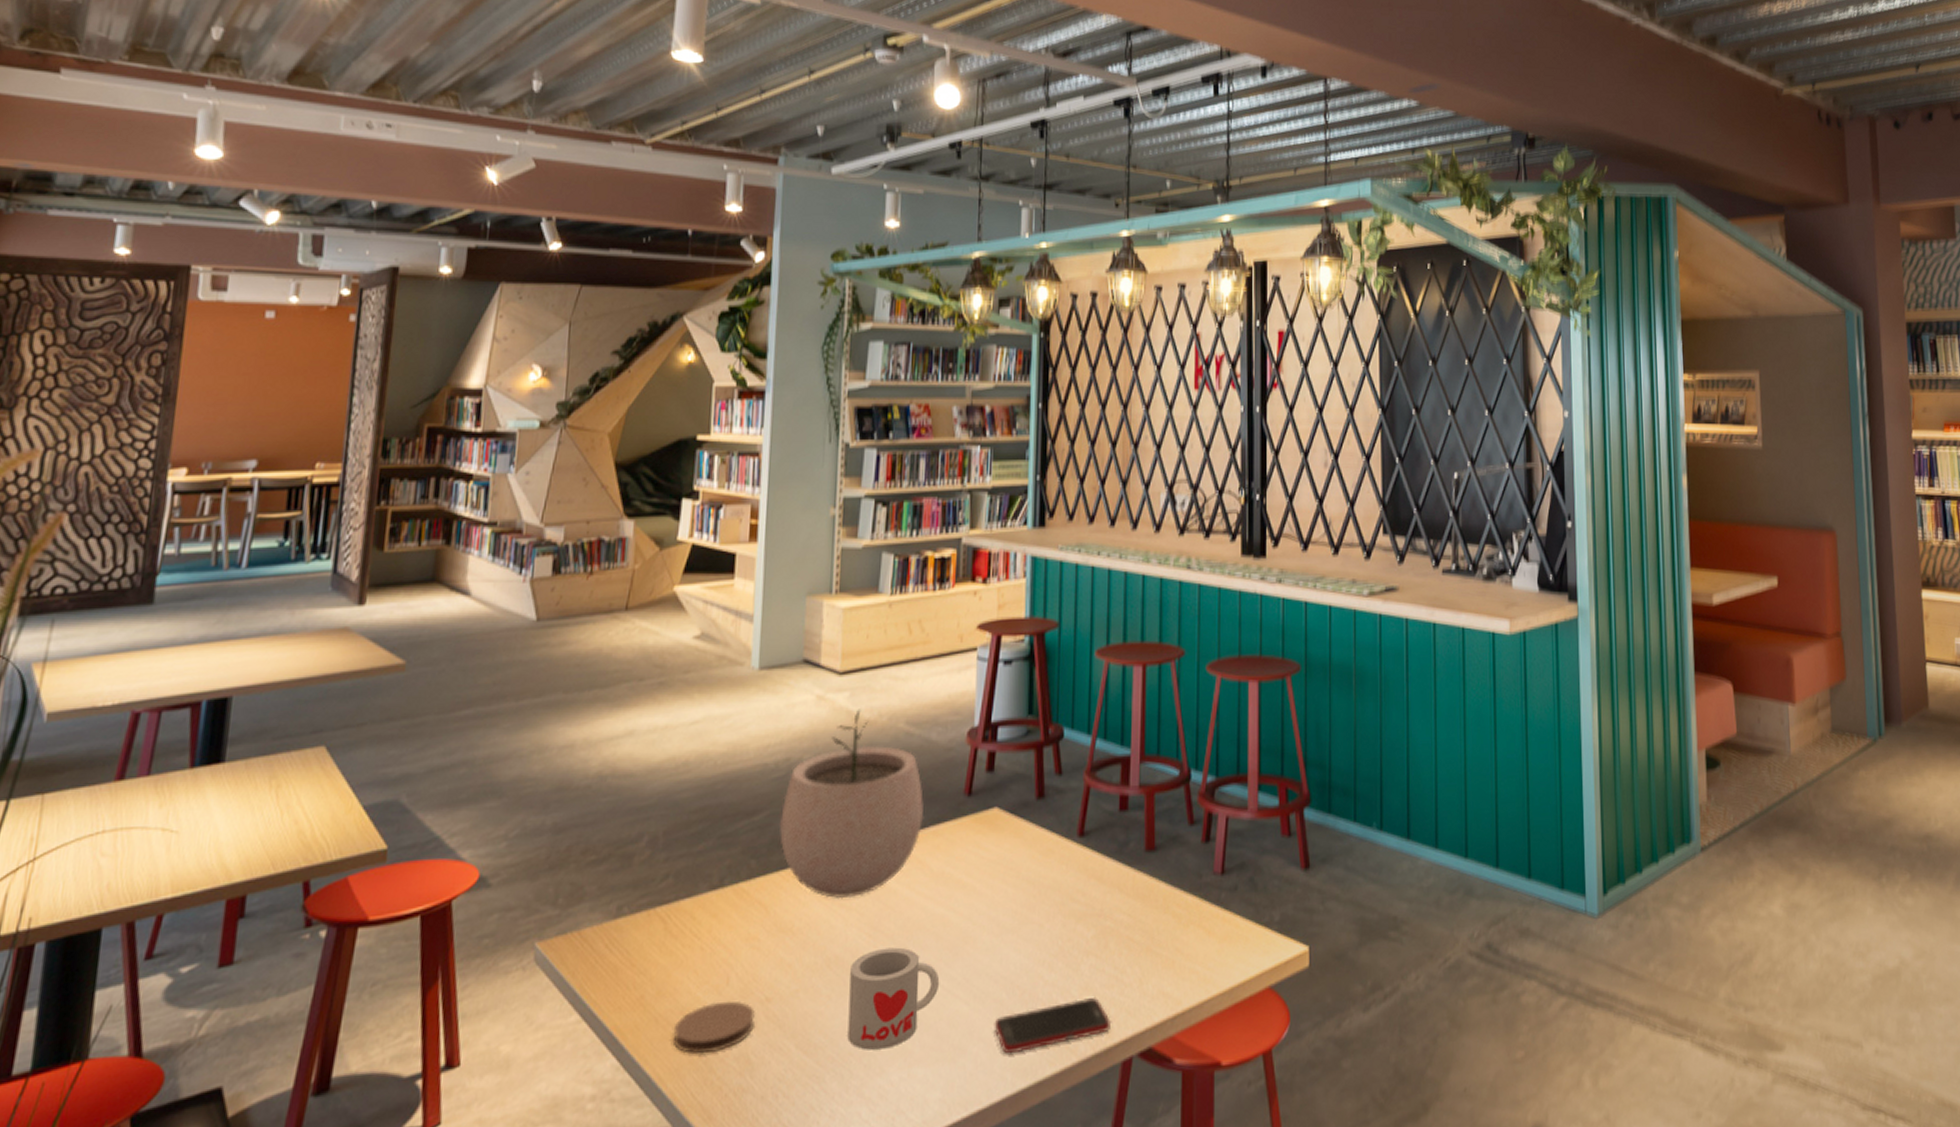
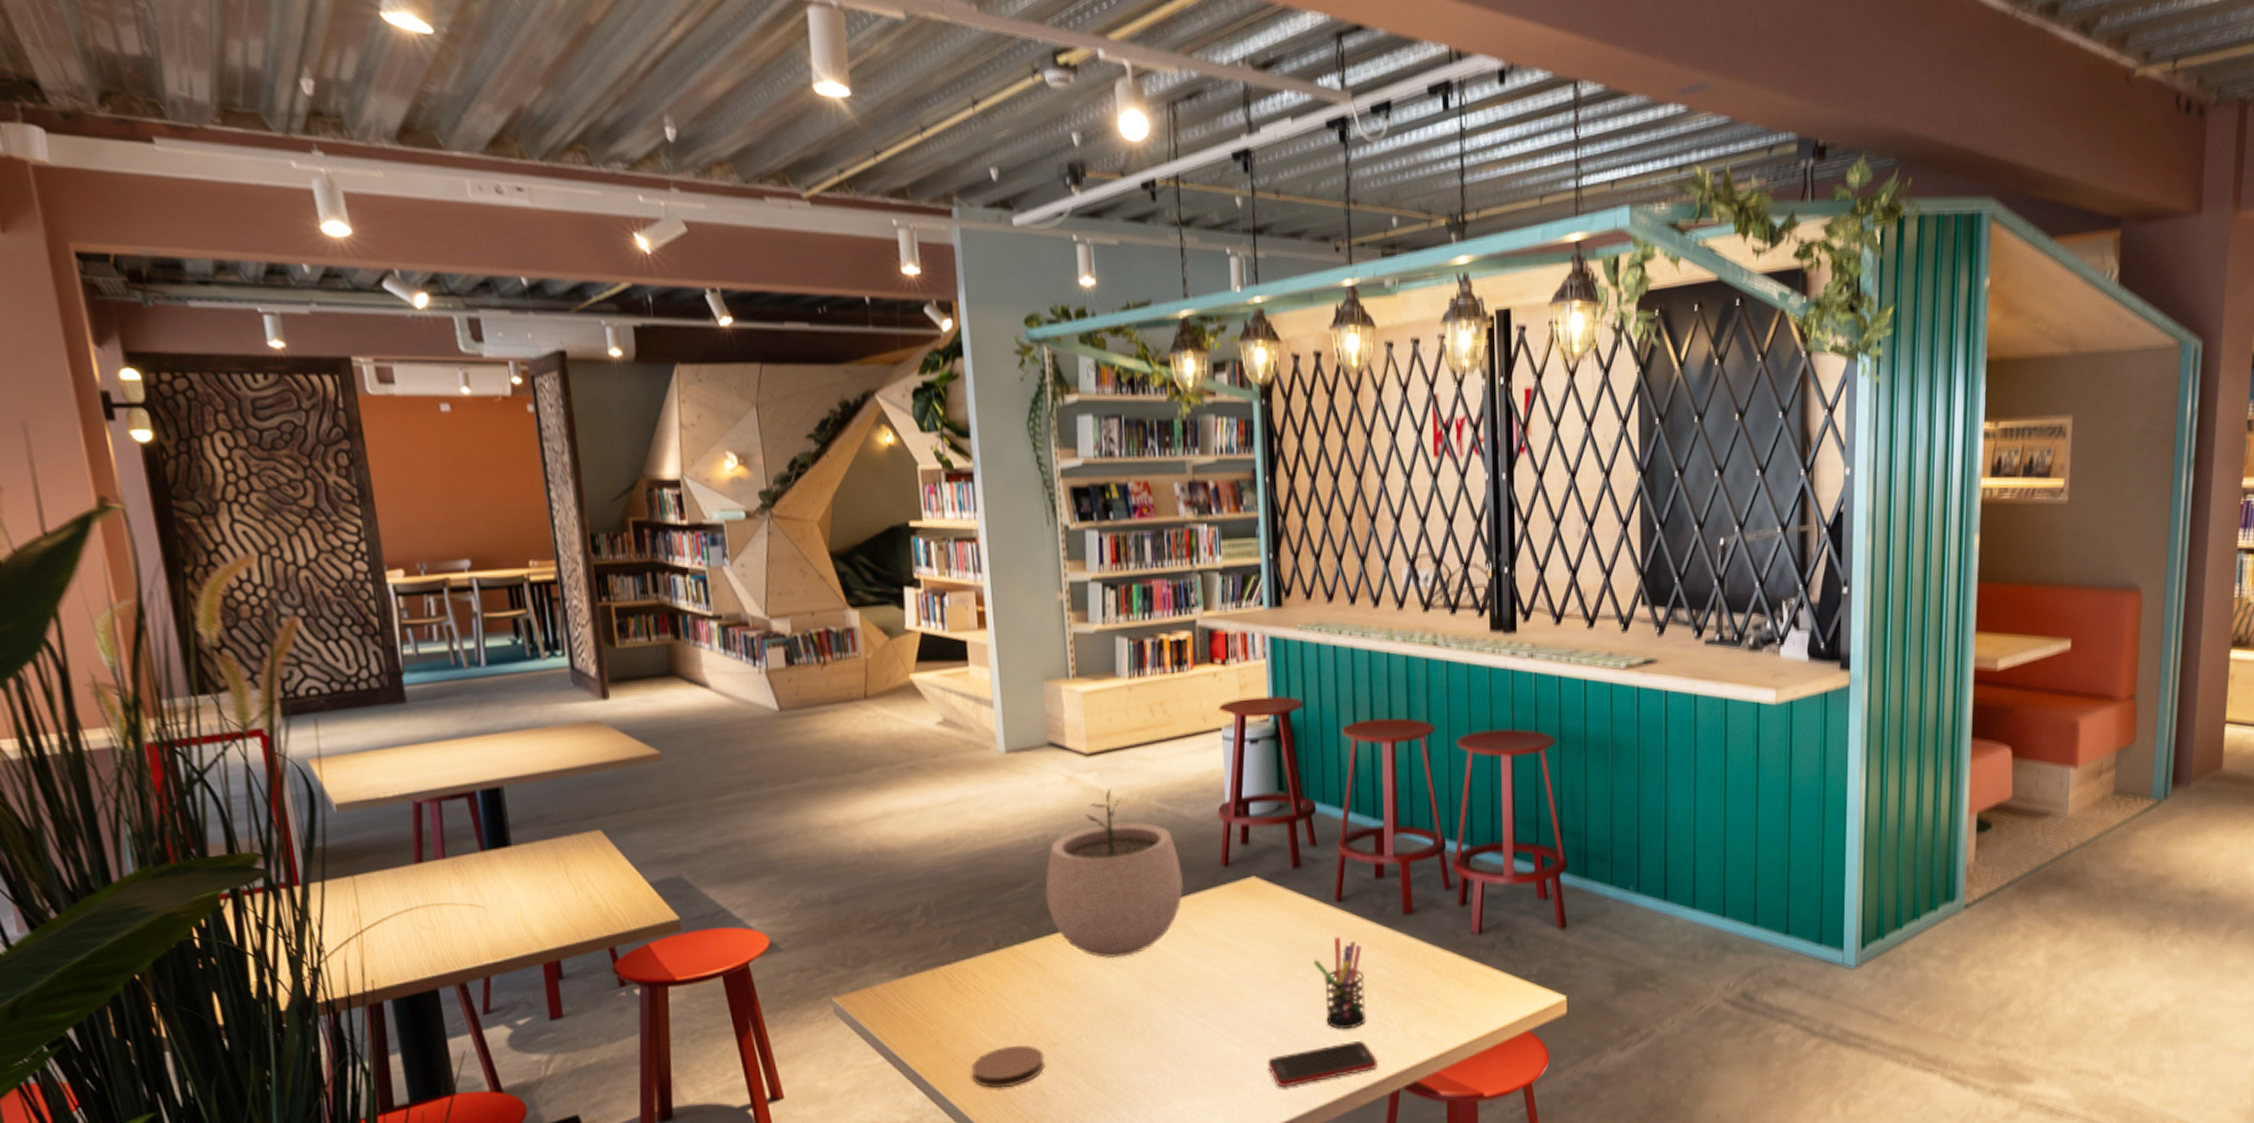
mug: present [847,947,940,1050] -> none [1128,999,1214,1085]
pen holder: none [1050,876,1102,985] -> present [1313,936,1367,1030]

